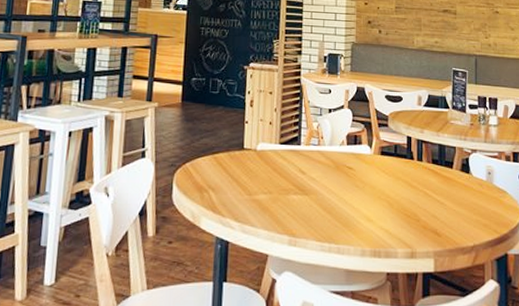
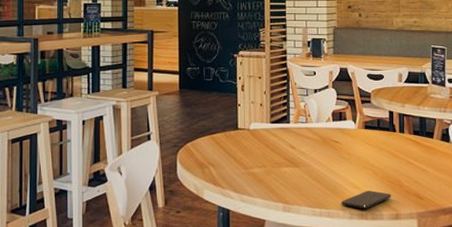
smartphone: none [353,224,408,246] -> present [341,191,392,209]

